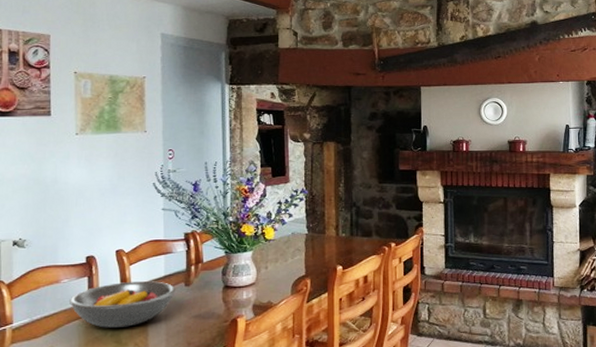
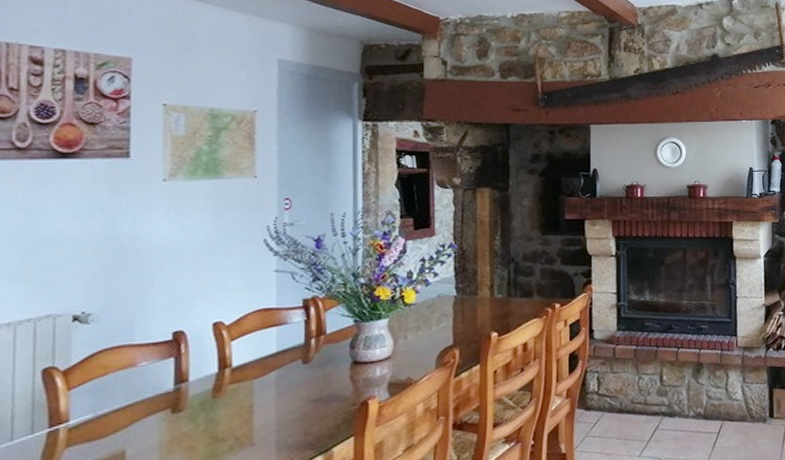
fruit bowl: present [70,281,176,328] -> none [149,359,291,421]

